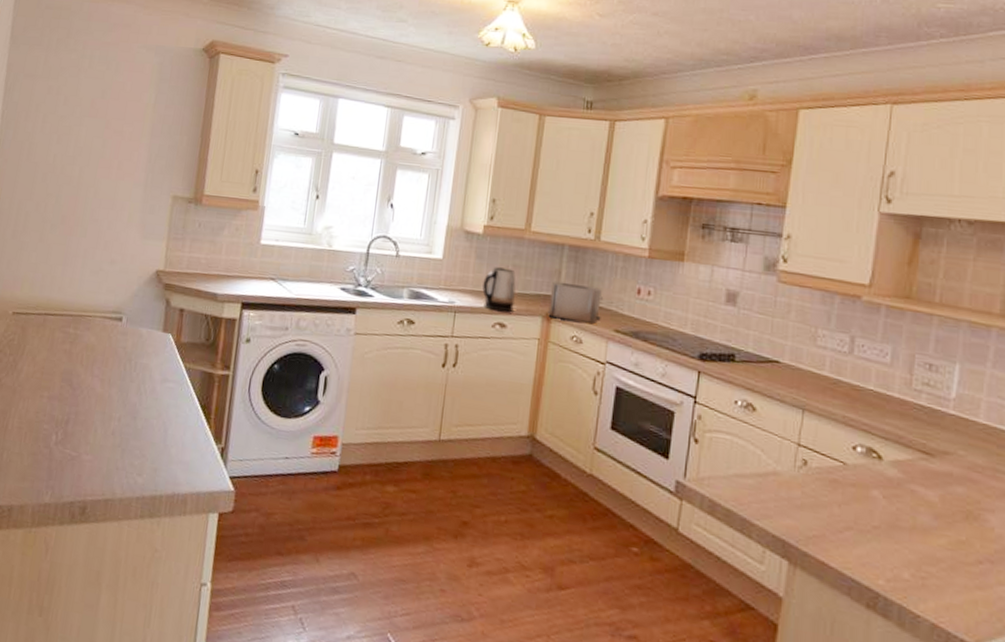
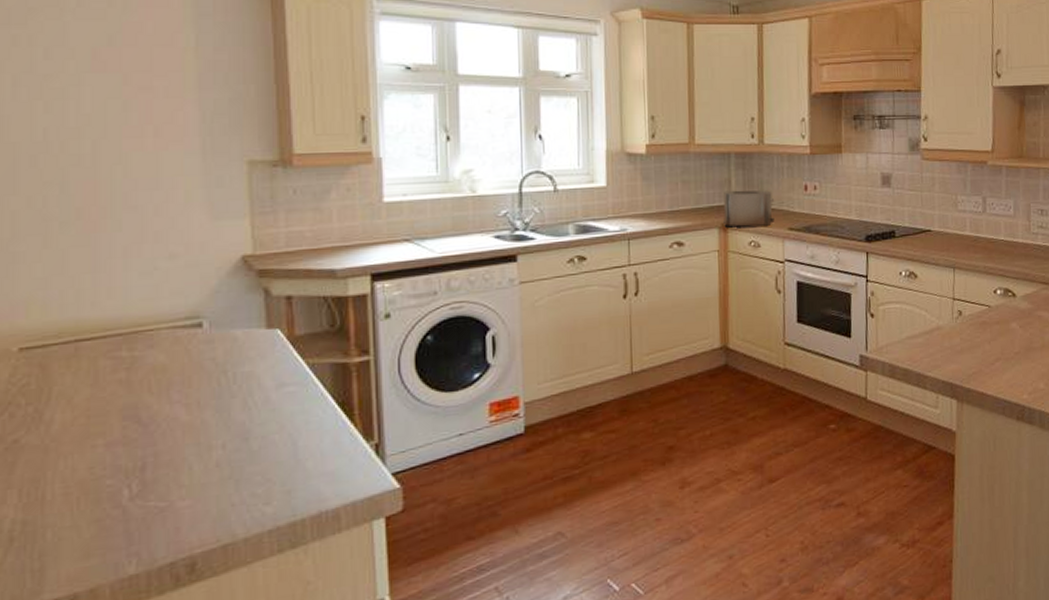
kettle: present [482,266,516,313] -> none [654,184,689,231]

